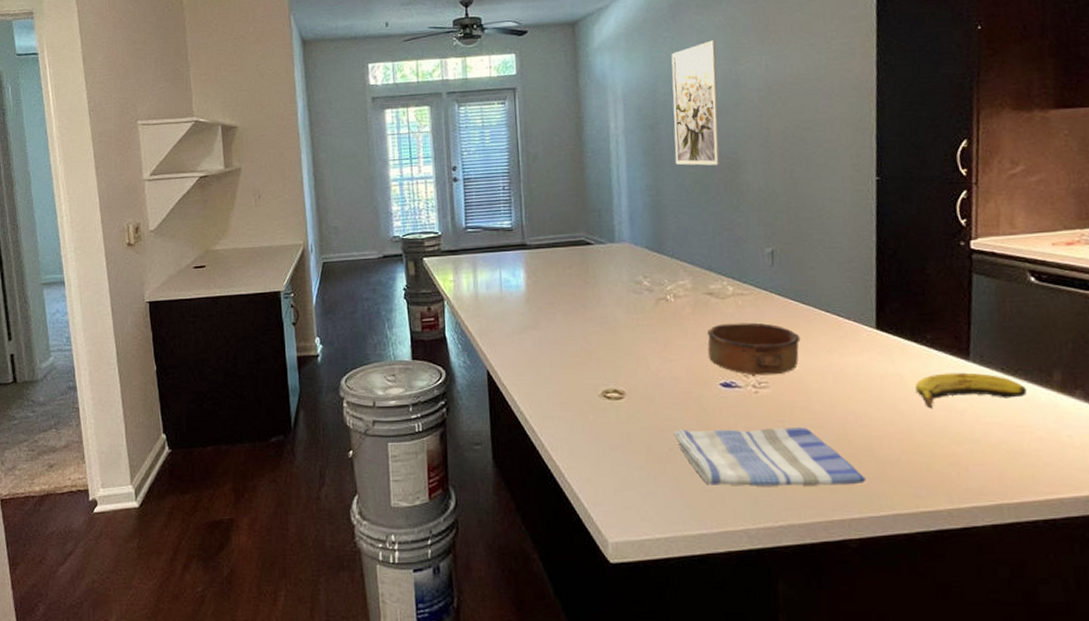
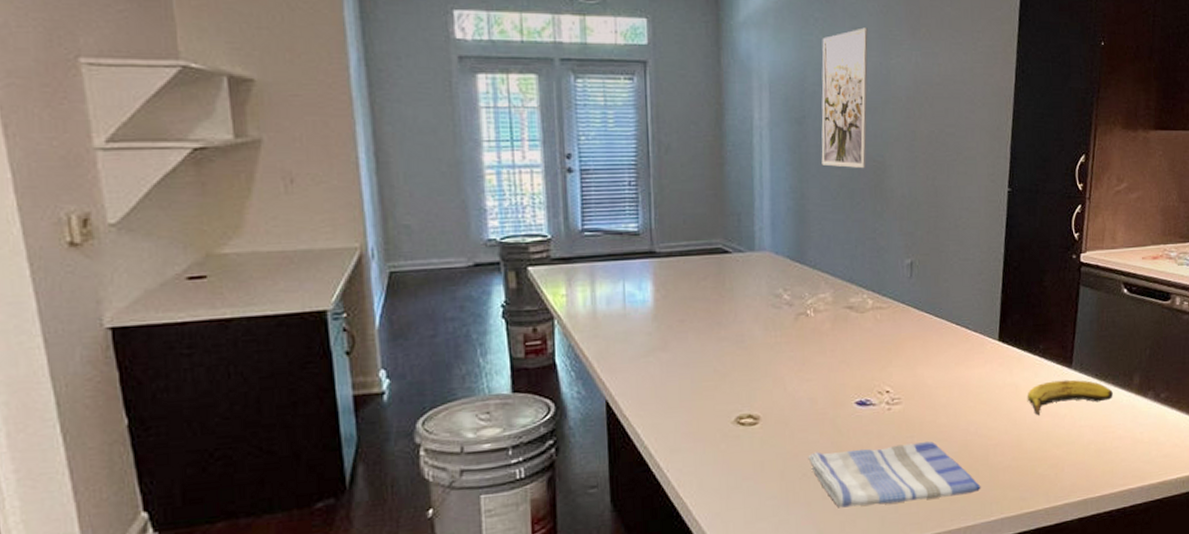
bowl: present [706,322,801,376] -> none [845,337,932,392]

